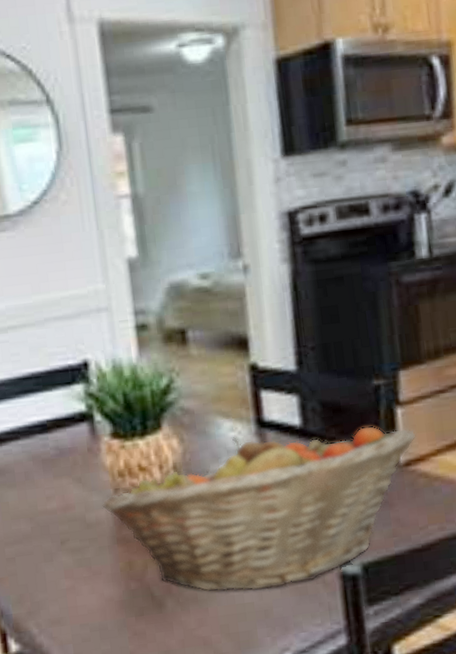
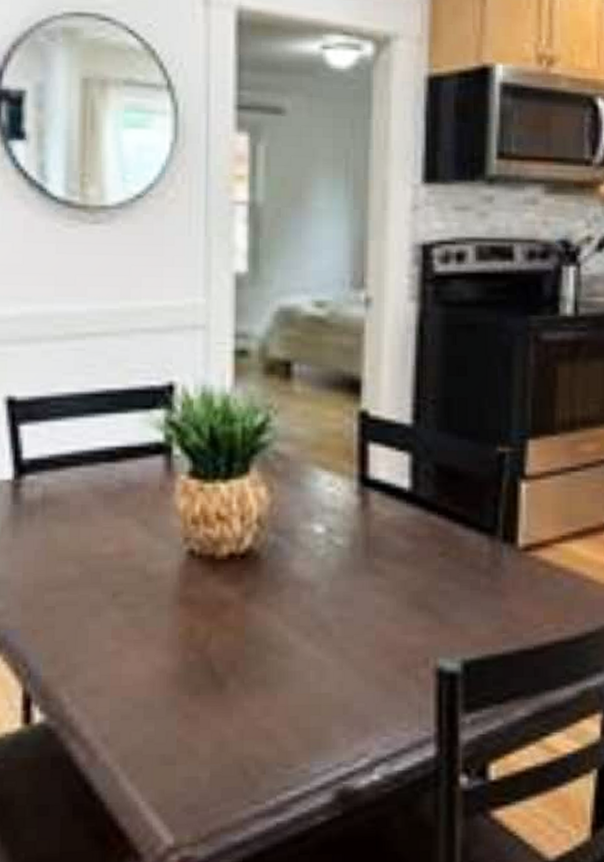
fruit basket: present [102,425,416,592] -> none [167,493,540,680]

